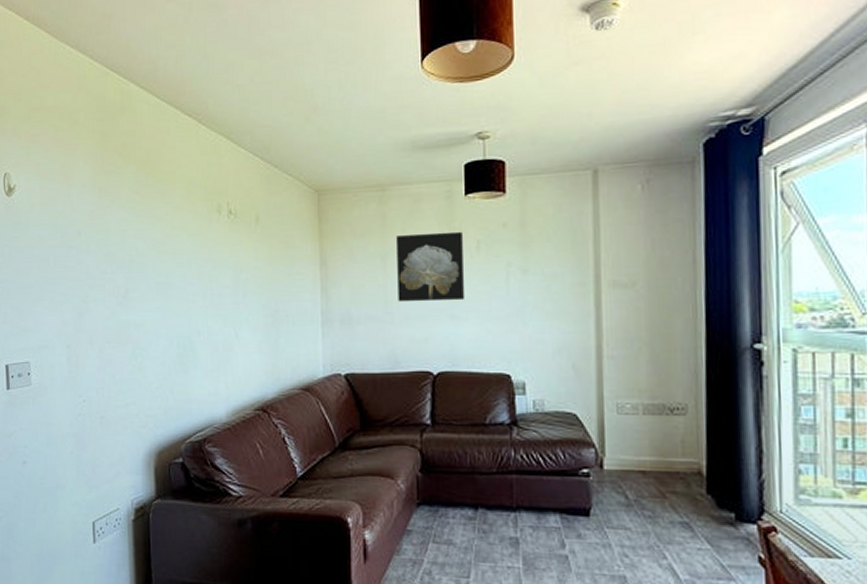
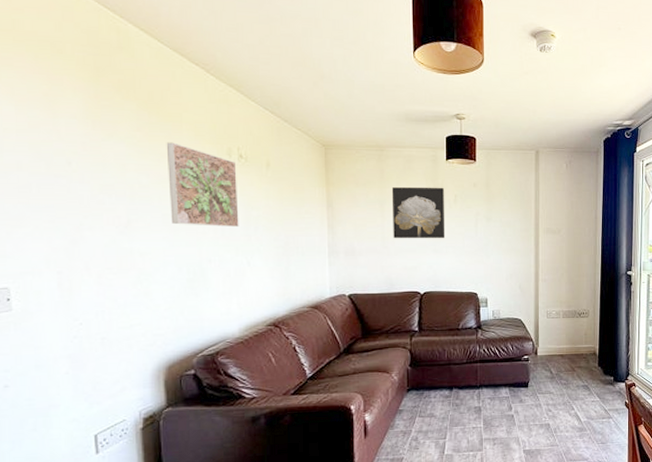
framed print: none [160,203,228,294] -> present [166,142,239,227]

